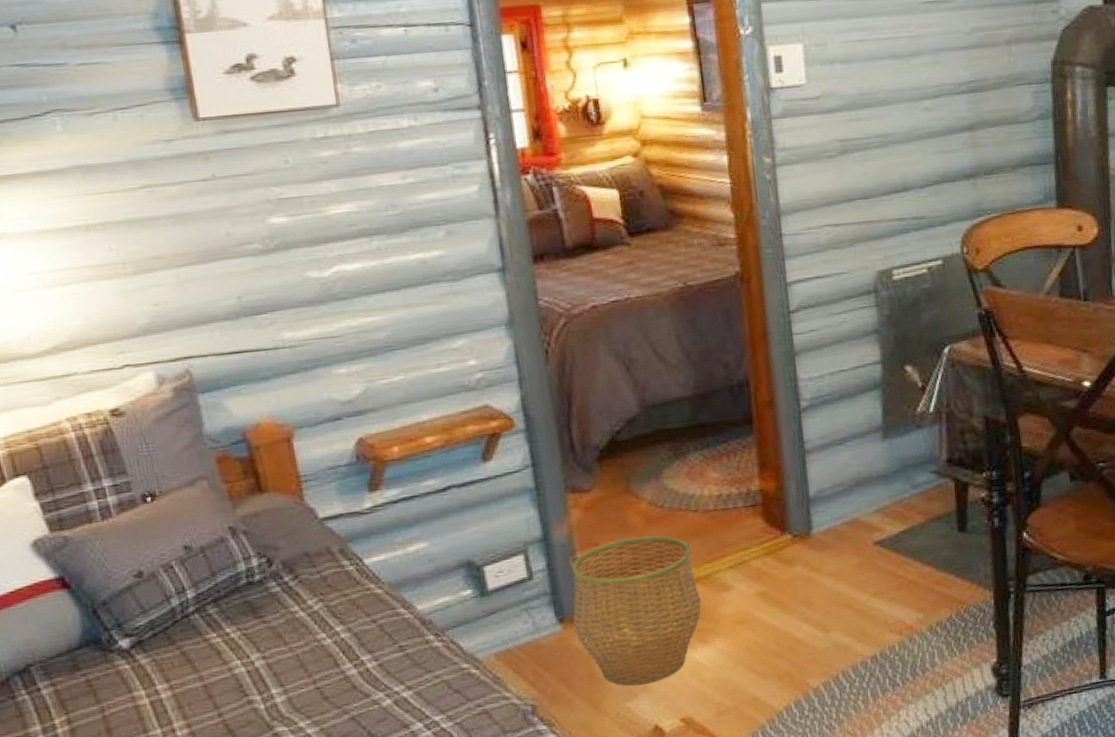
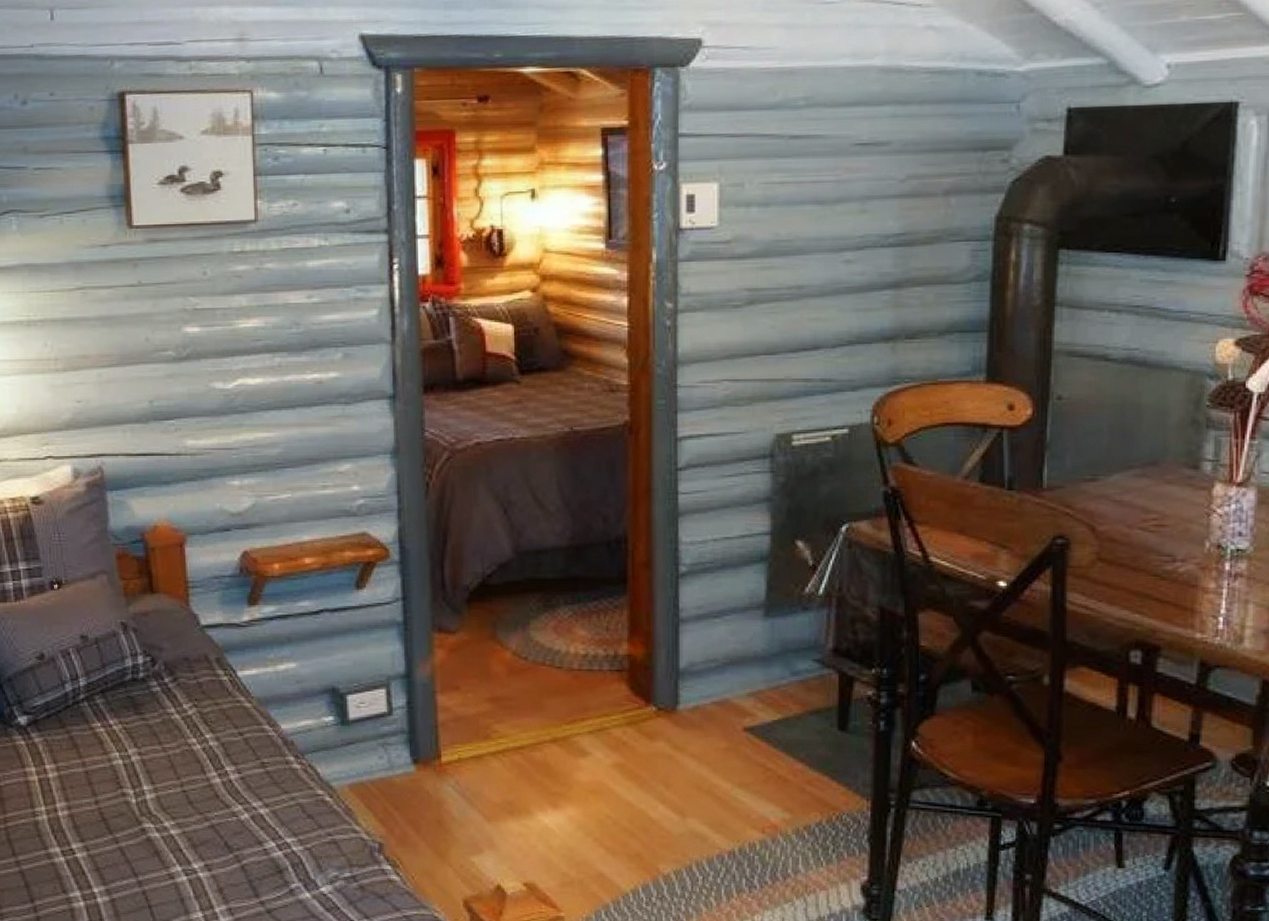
basket: present [568,535,702,686] -> none [426,686,557,840]

